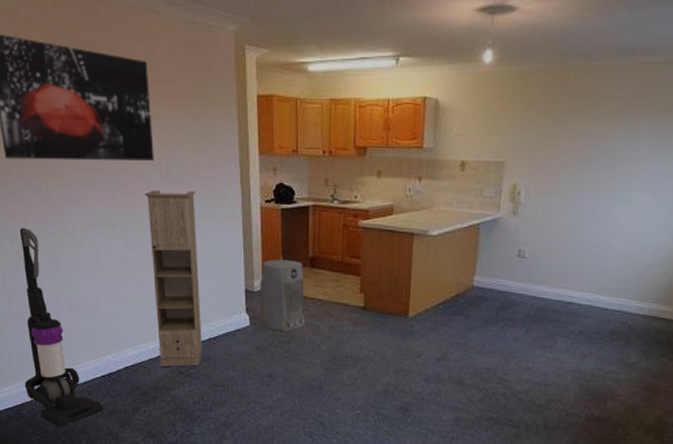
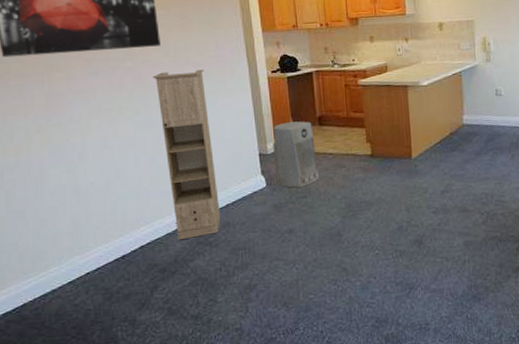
vacuum cleaner: present [19,228,103,427] -> none [18,122,118,322]

